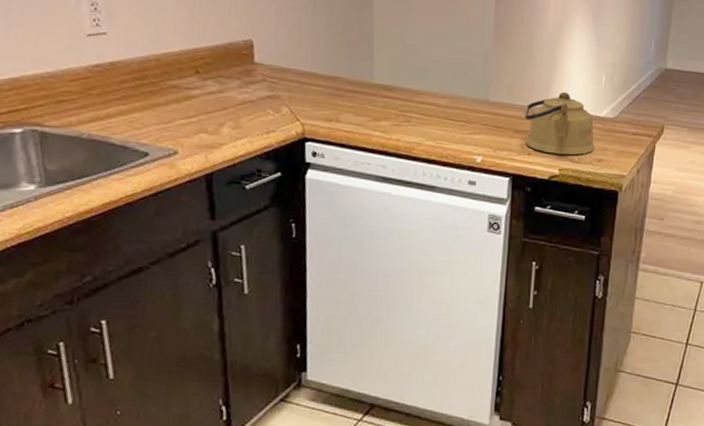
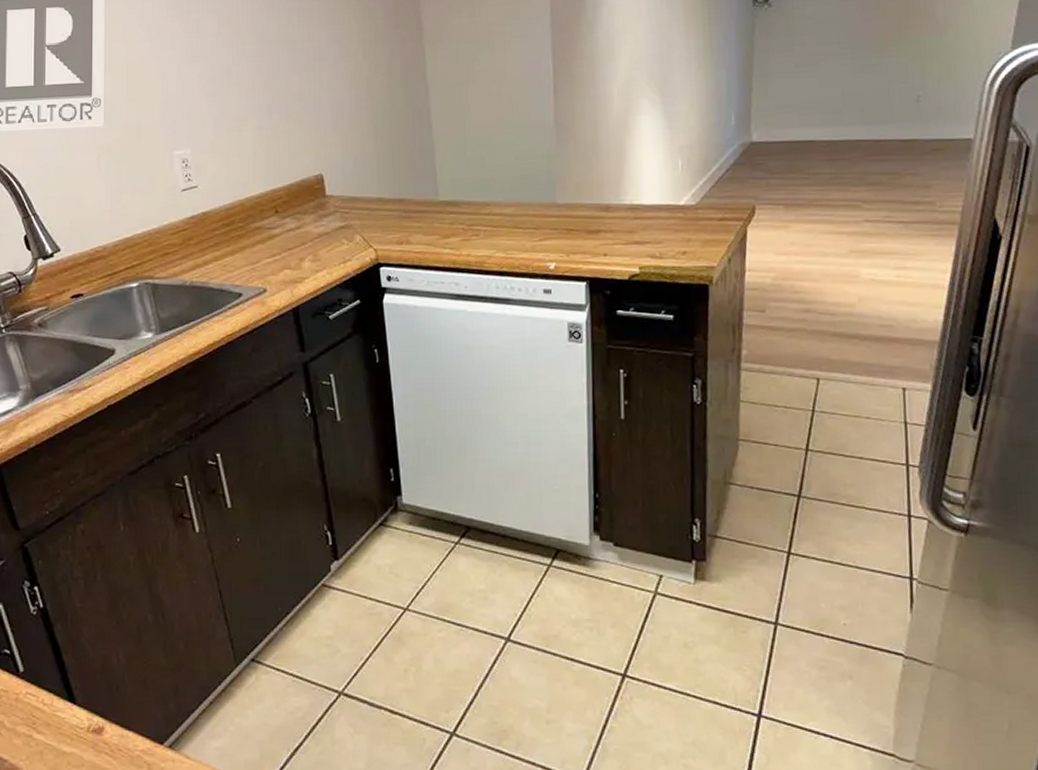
kettle: present [525,91,595,155] -> none [596,183,677,252]

